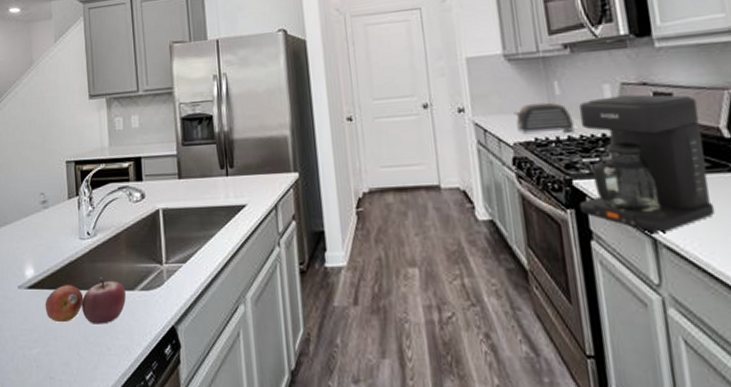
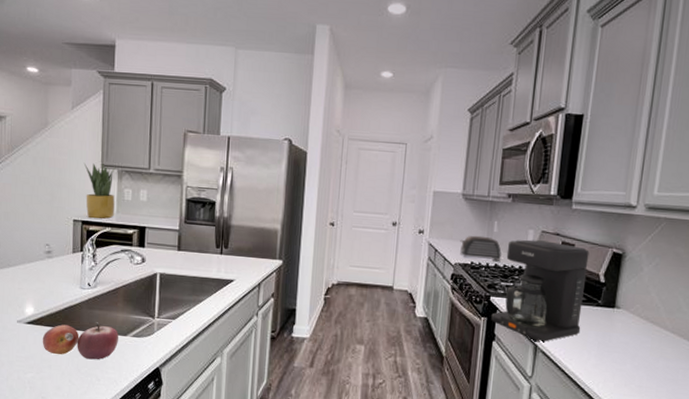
planter: none [72,93,107,156] -> present [84,163,116,219]

